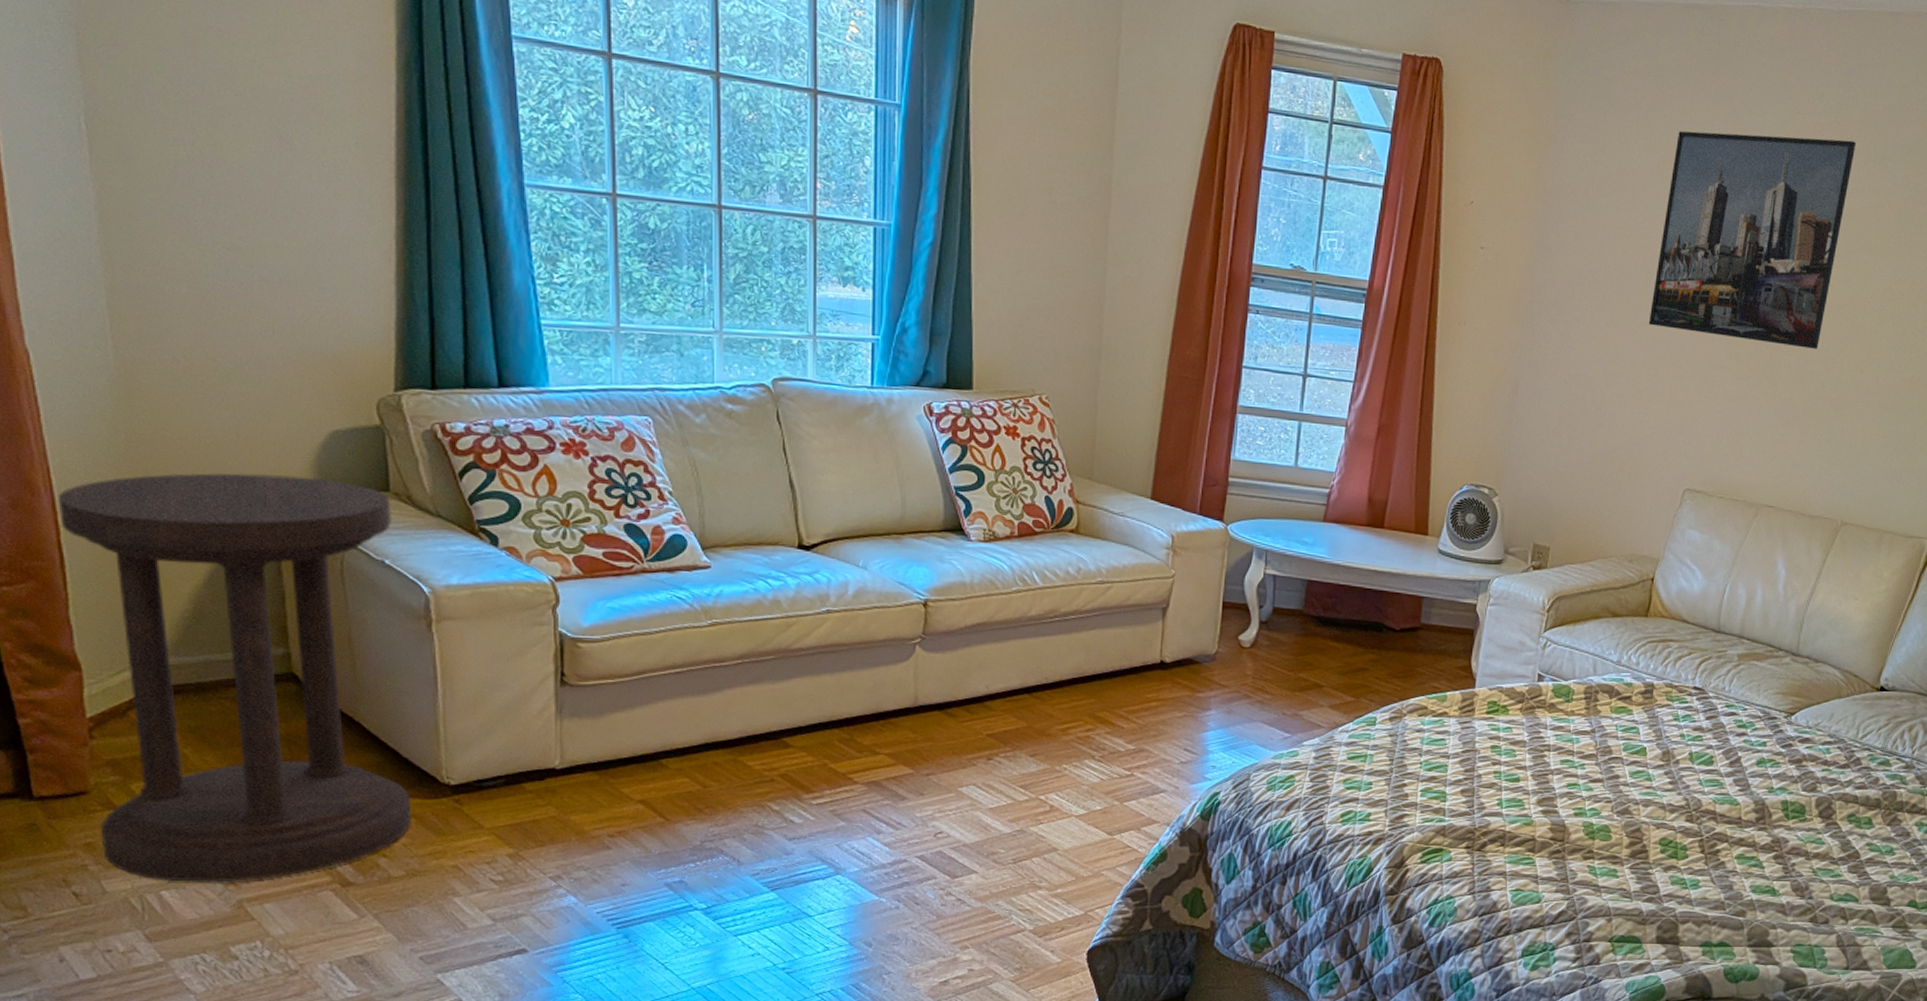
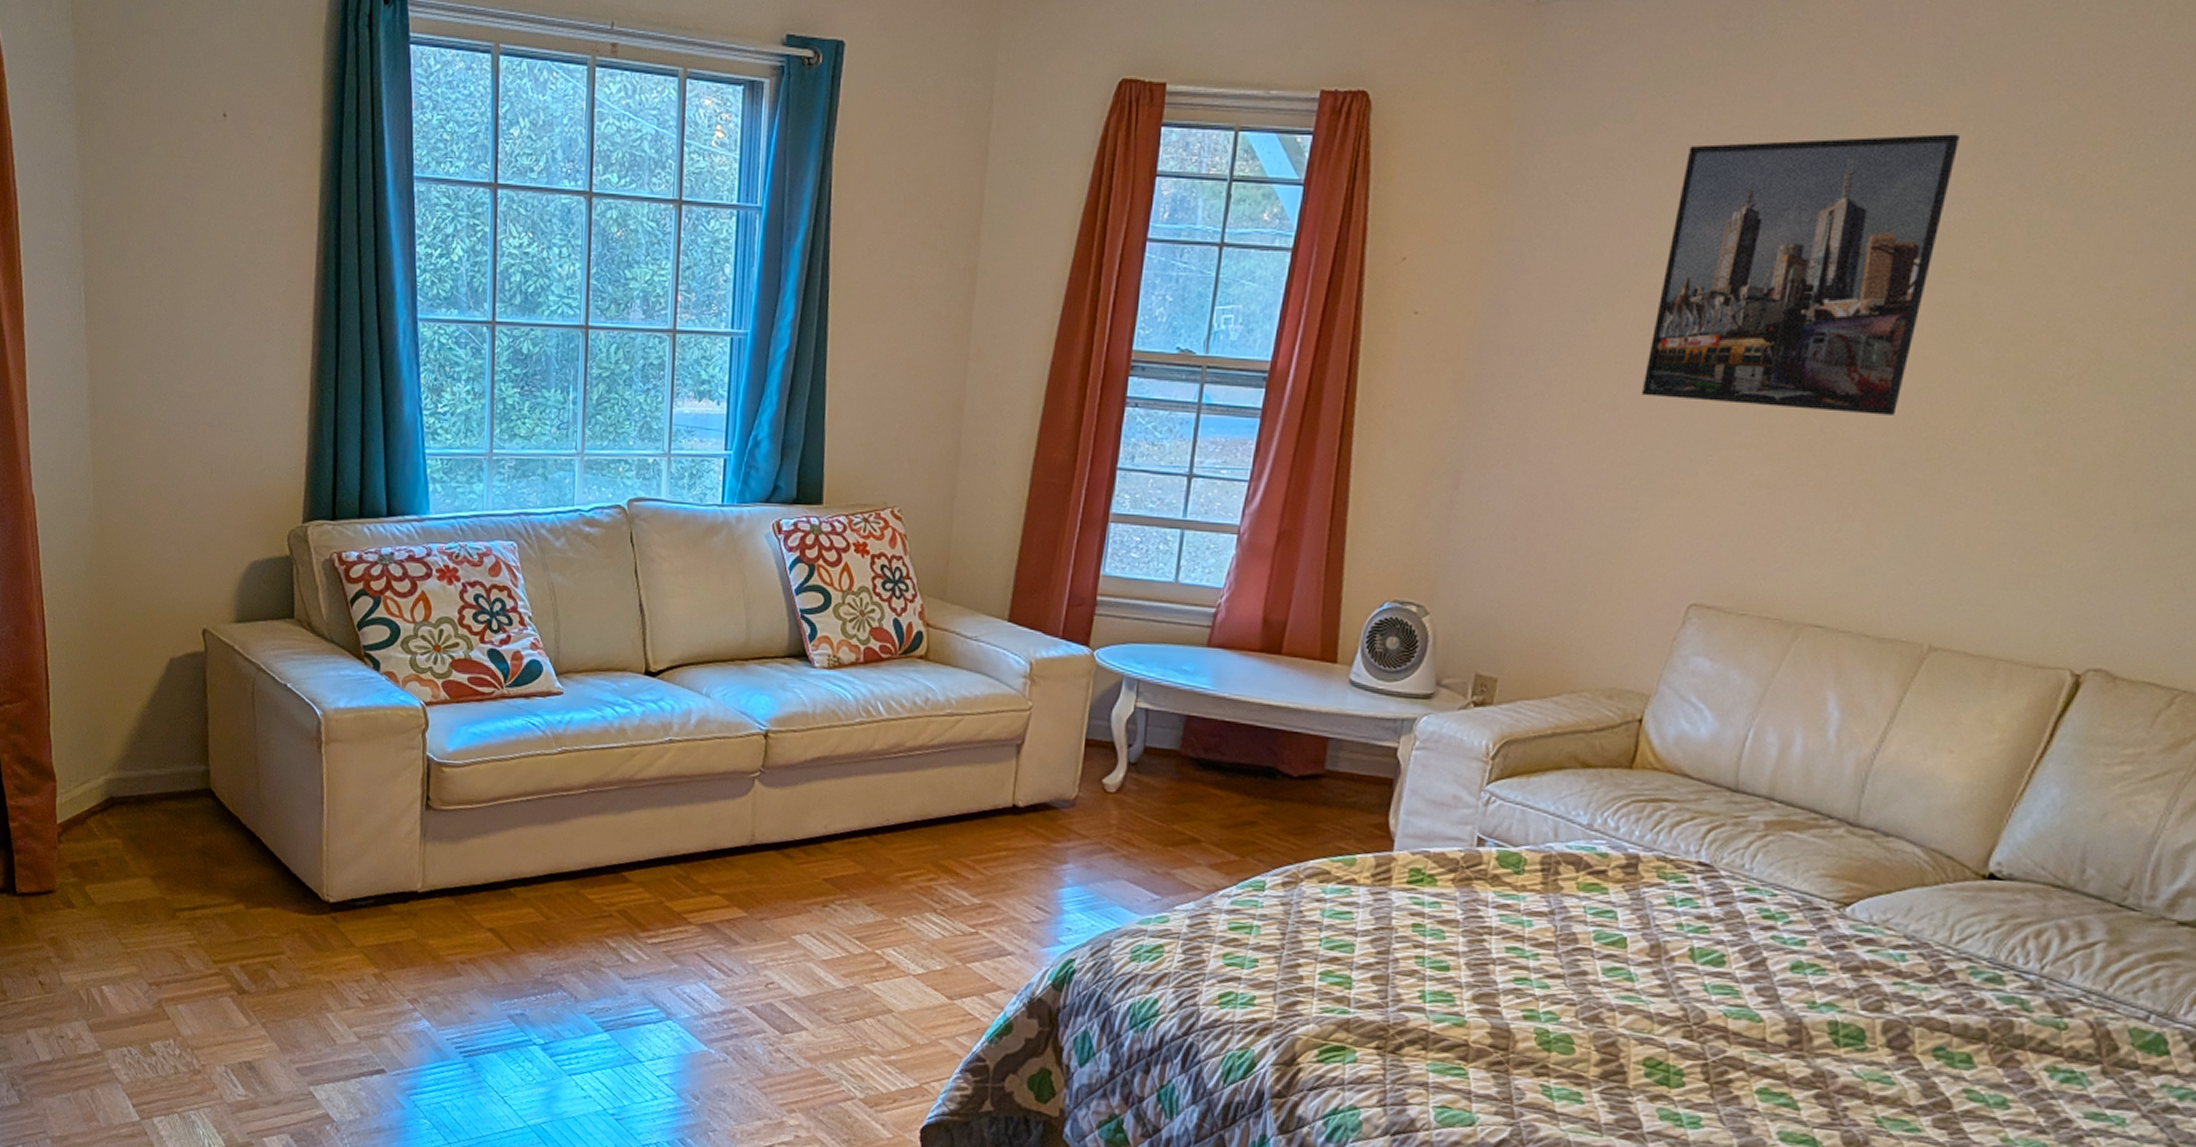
side table: present [57,473,412,883] -> none [47,602,297,982]

